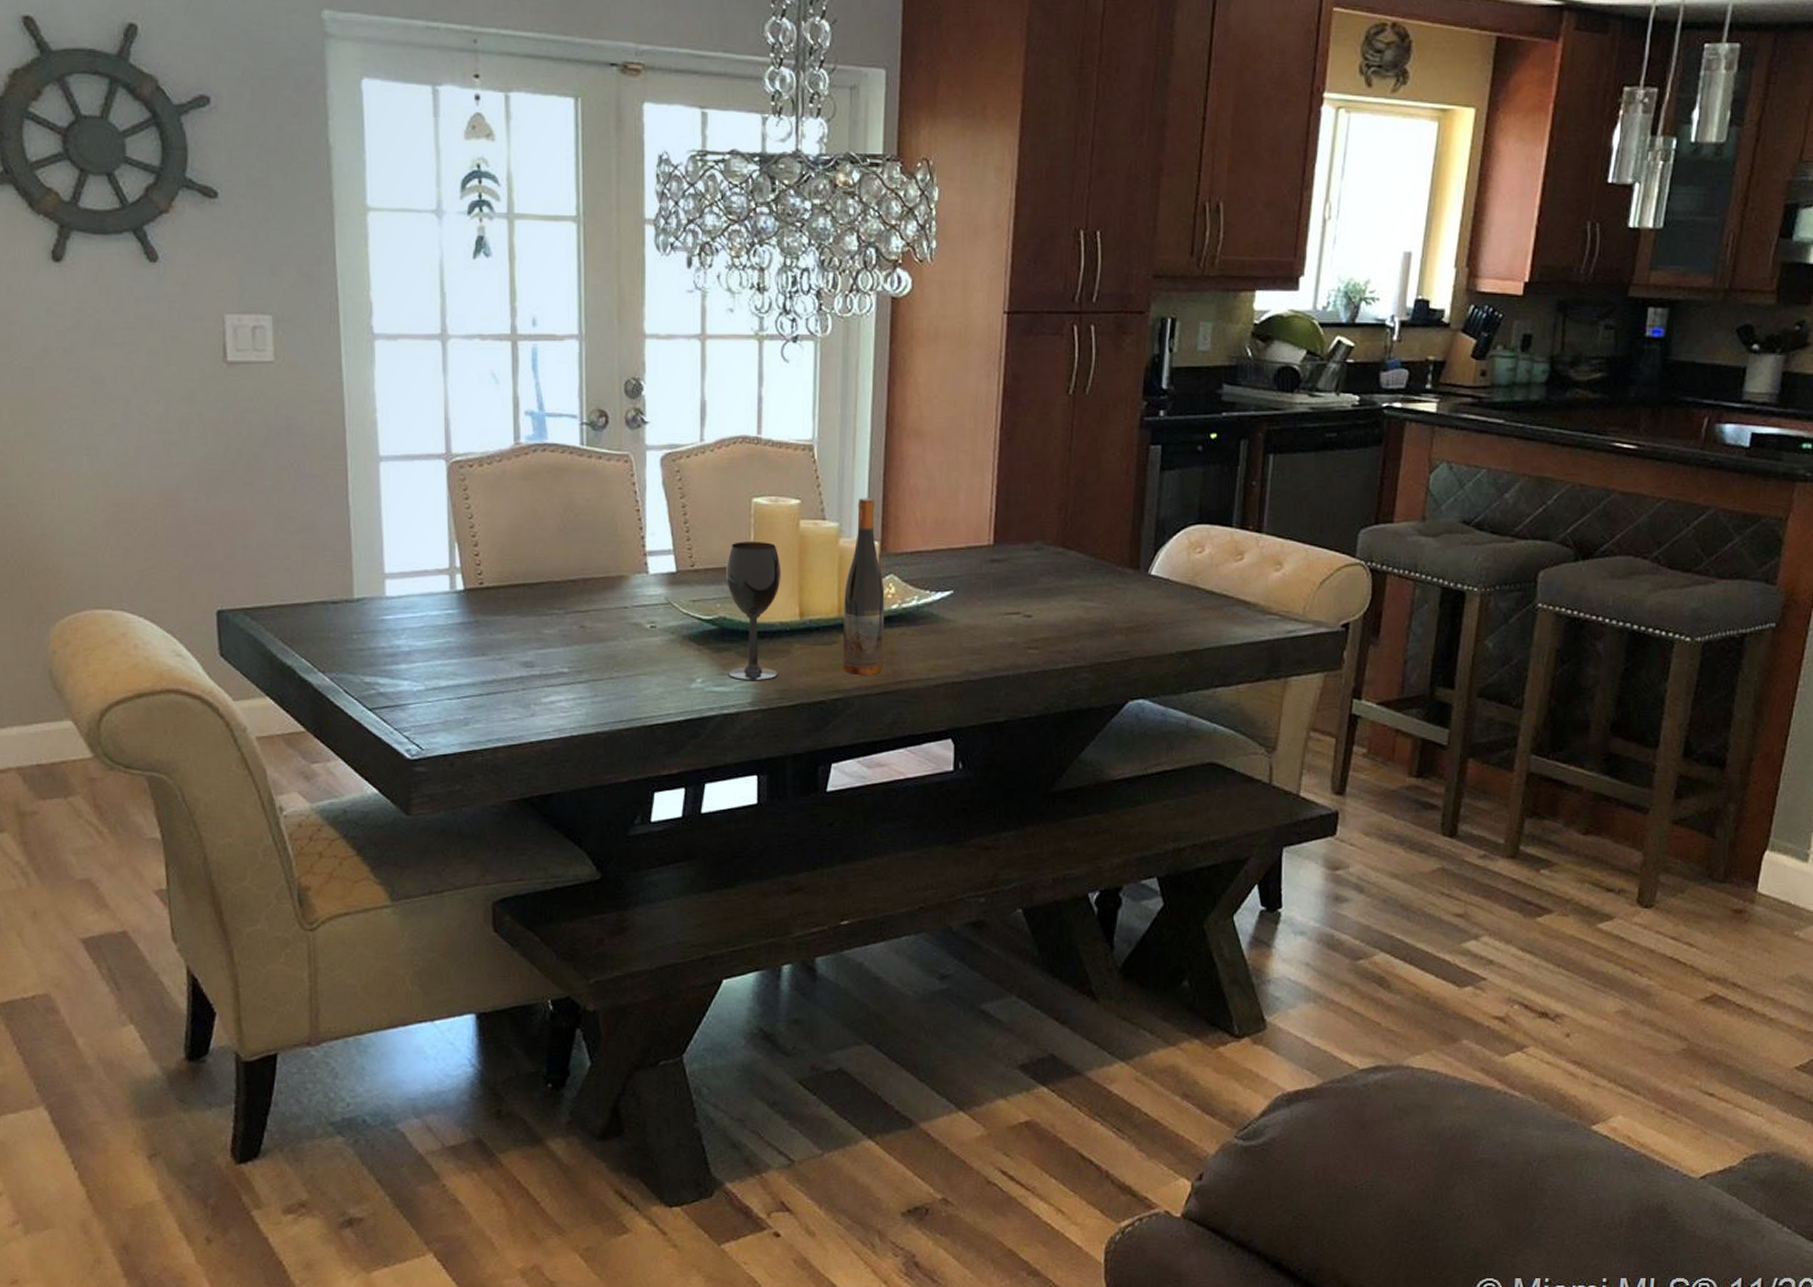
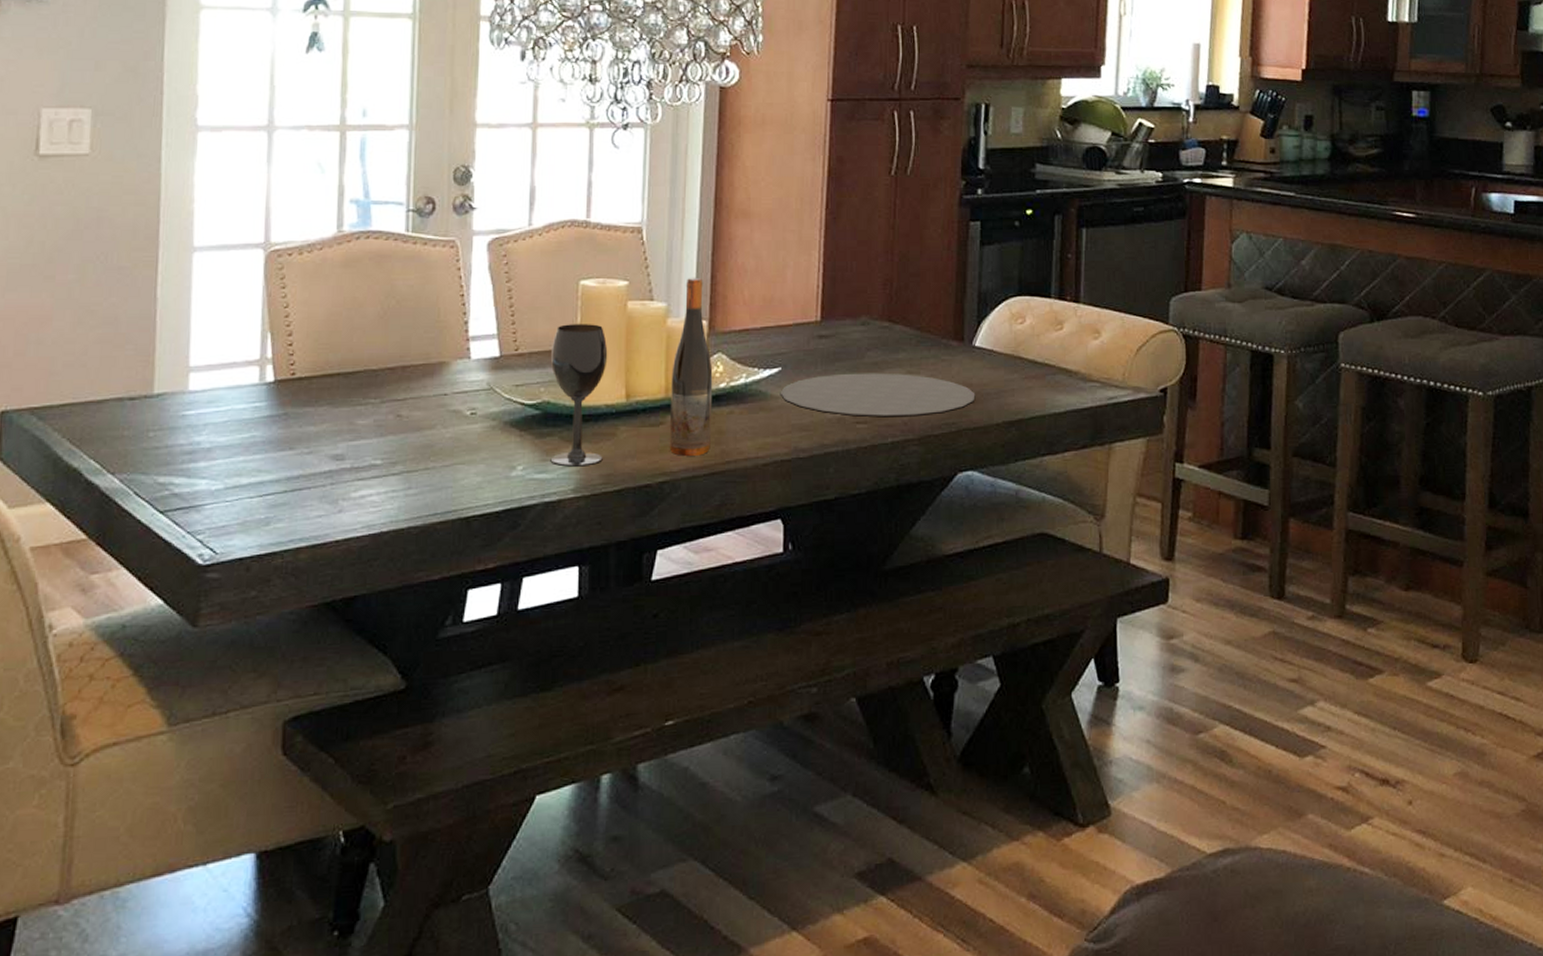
placemat: none [951,598,1150,644] -> present [780,373,976,417]

